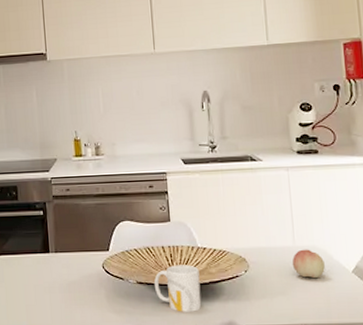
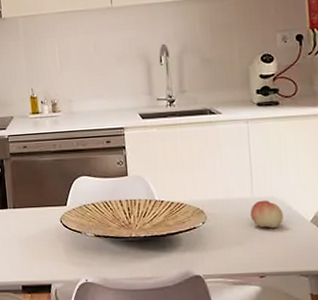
mug: present [154,265,202,312] -> none [112,217,159,263]

